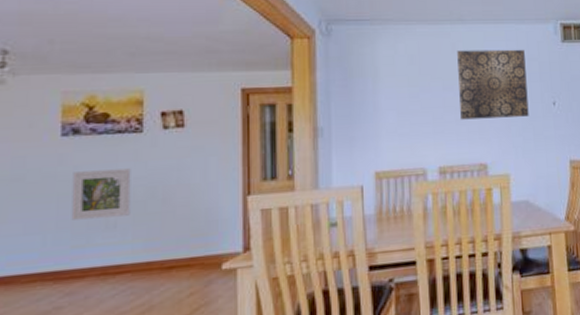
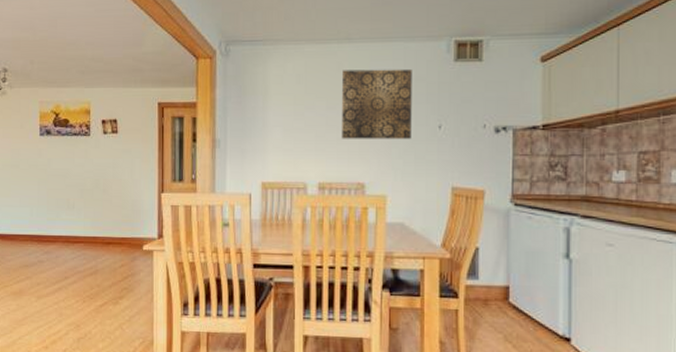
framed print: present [71,168,131,220] -> none [47,163,83,200]

